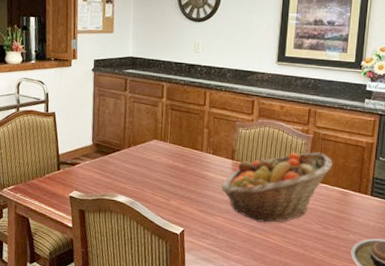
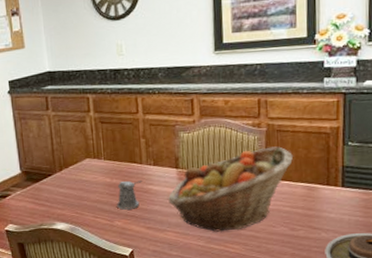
pepper shaker: none [175,164,201,192] -> present [117,180,143,210]

